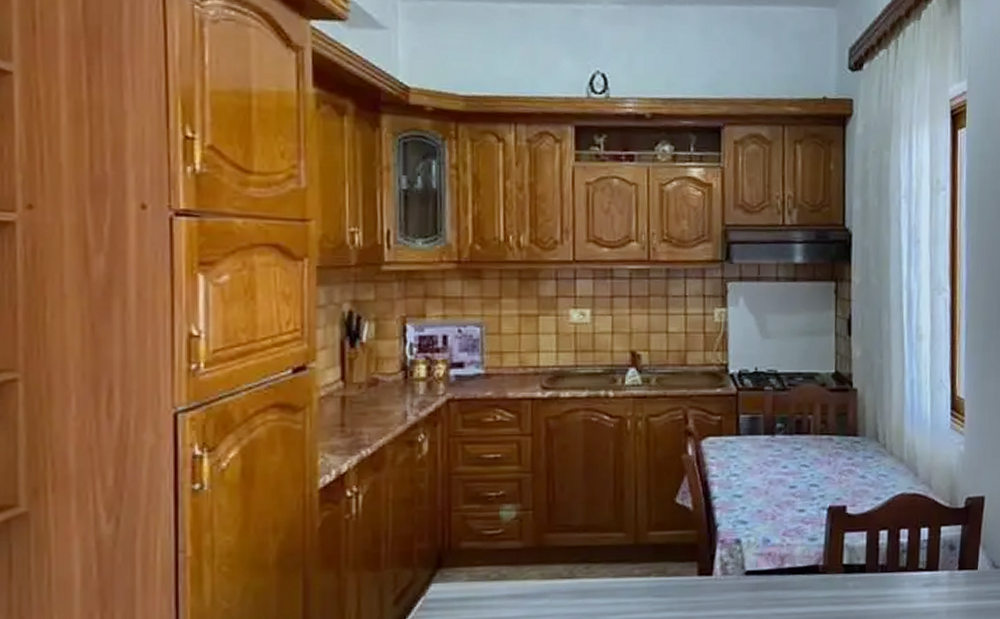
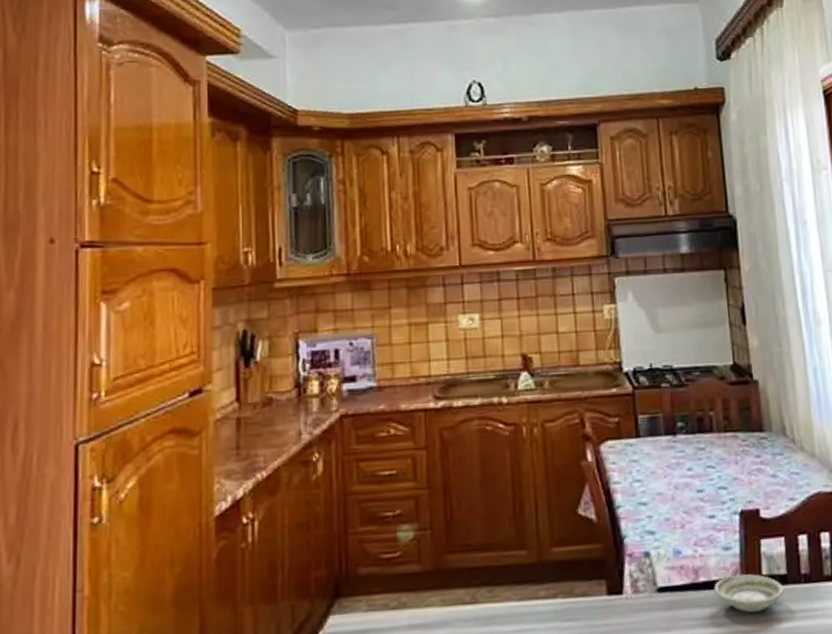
saucer: none [797,563,862,596] -> present [714,574,784,613]

